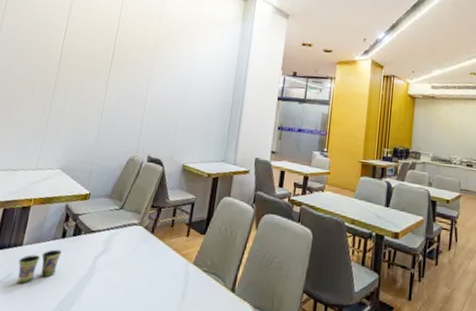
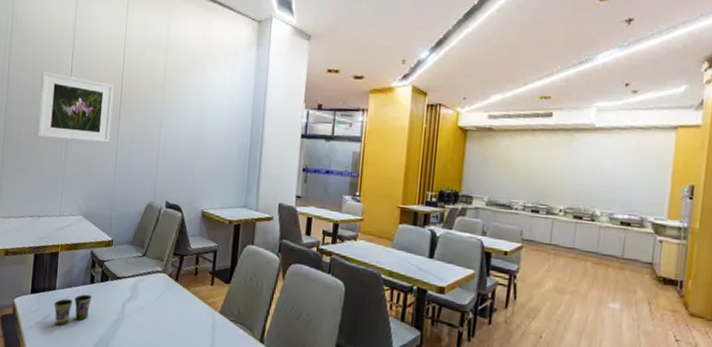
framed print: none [22,30,106,100] -> present [37,70,114,143]

